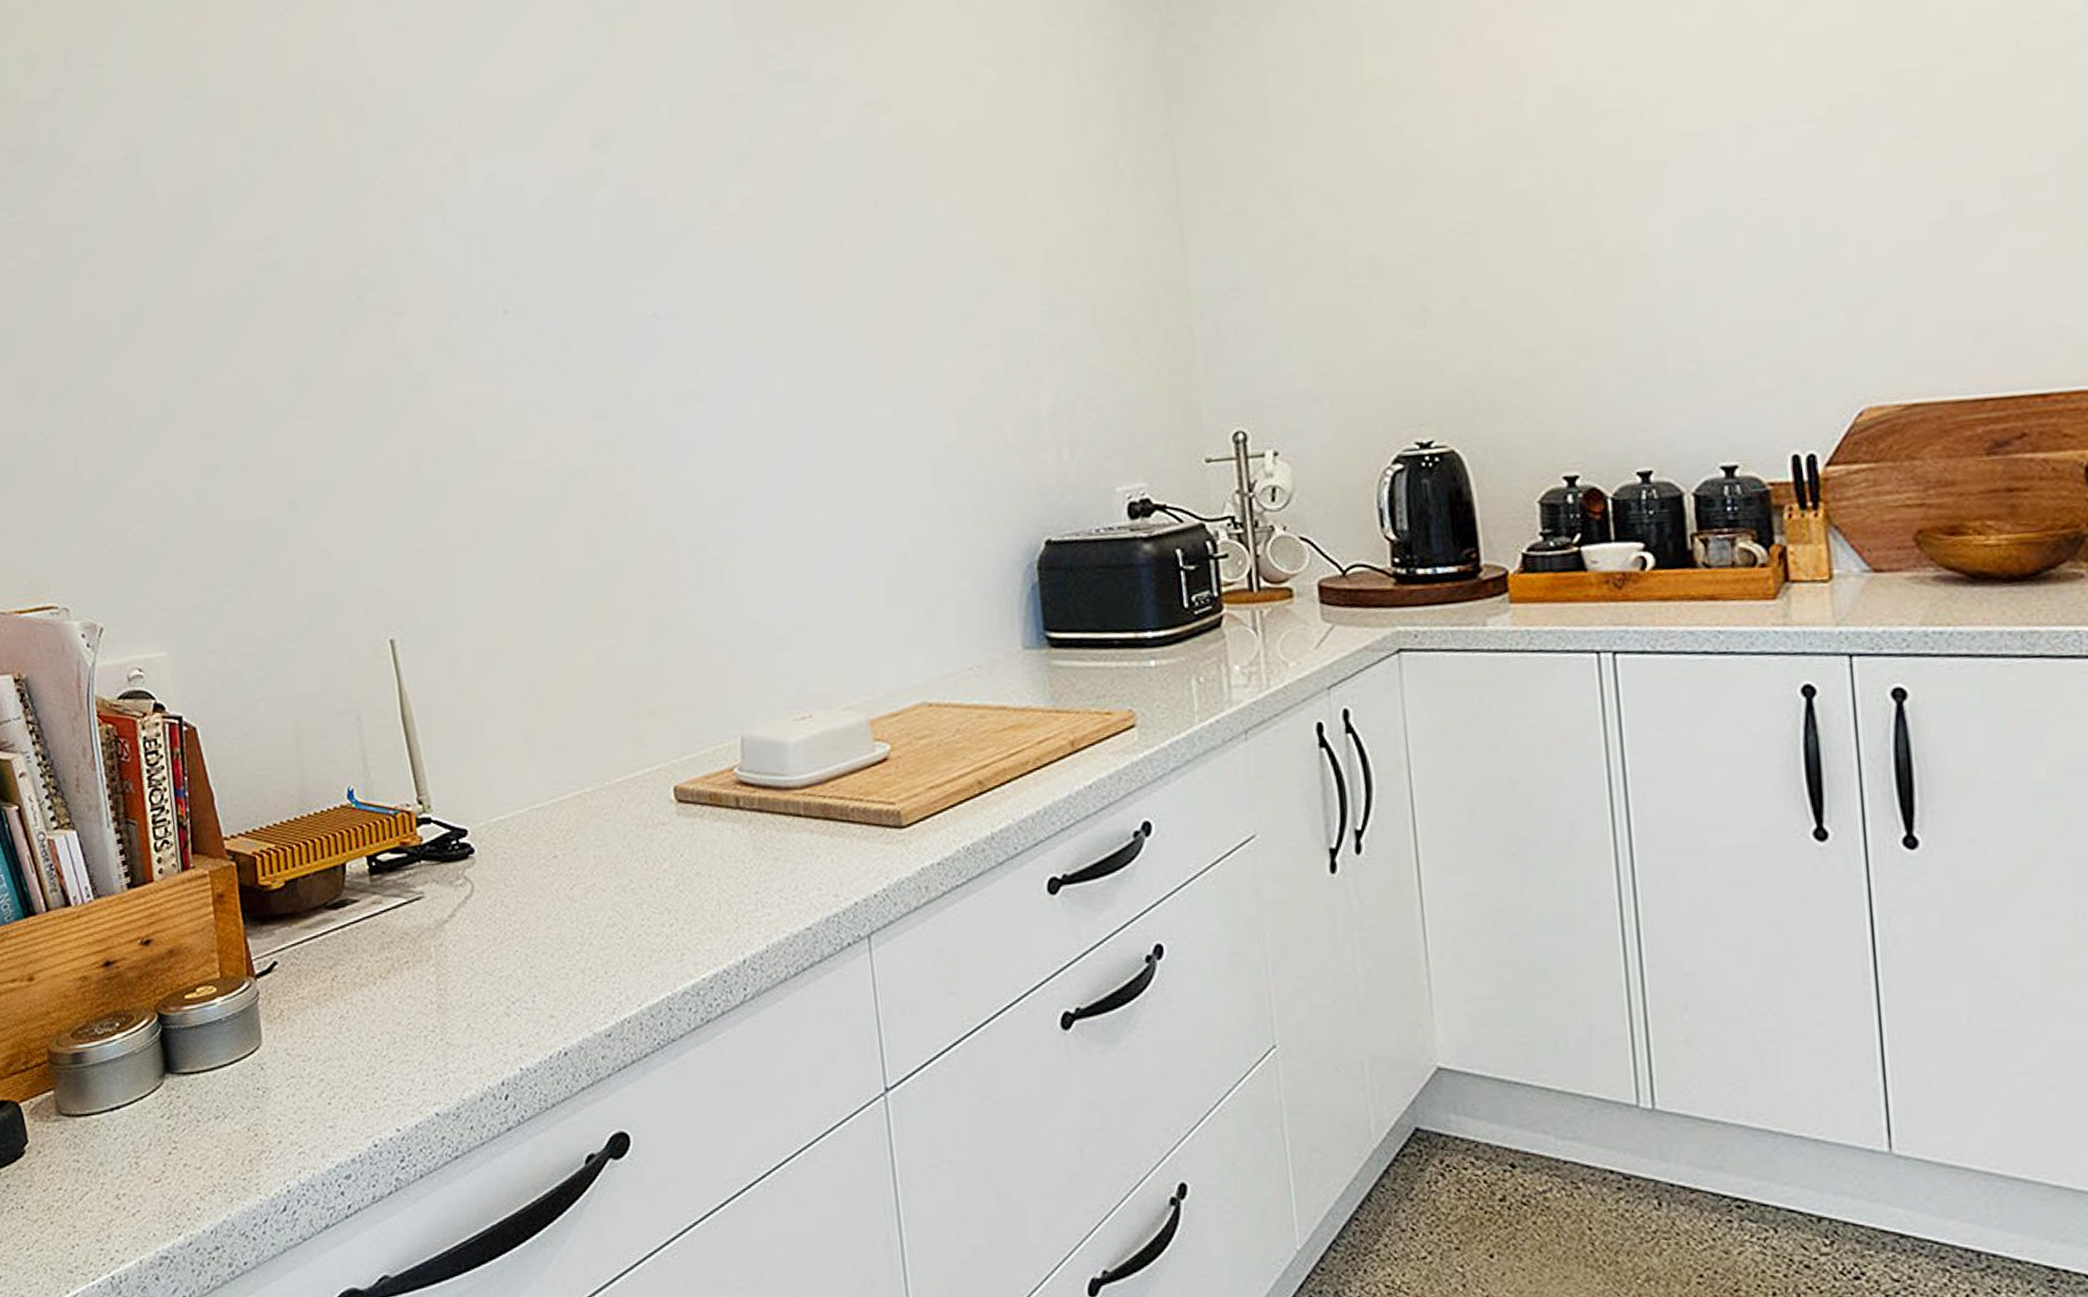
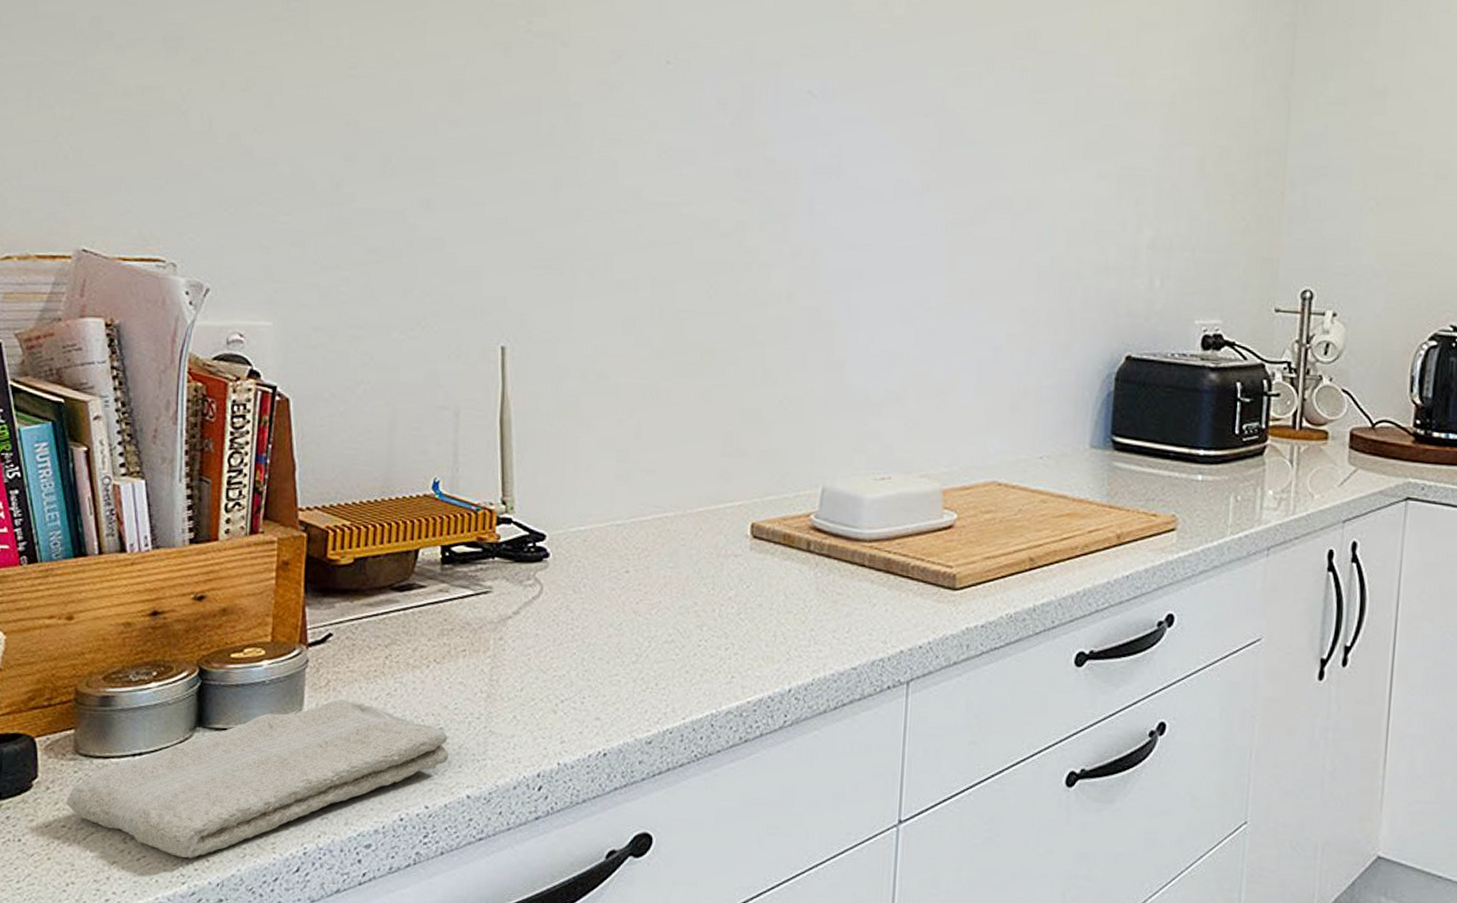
washcloth: none [58,1028,411,1209] -> present [66,699,448,859]

